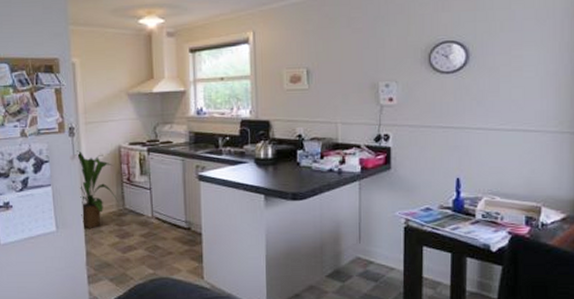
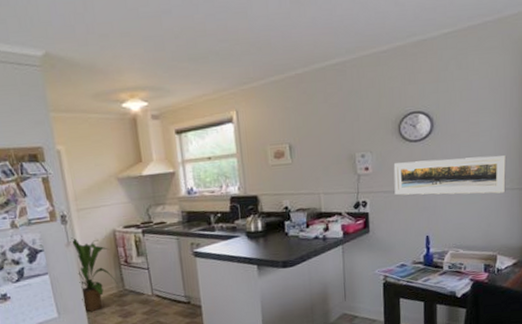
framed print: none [421,93,555,136] -> present [393,155,507,195]

